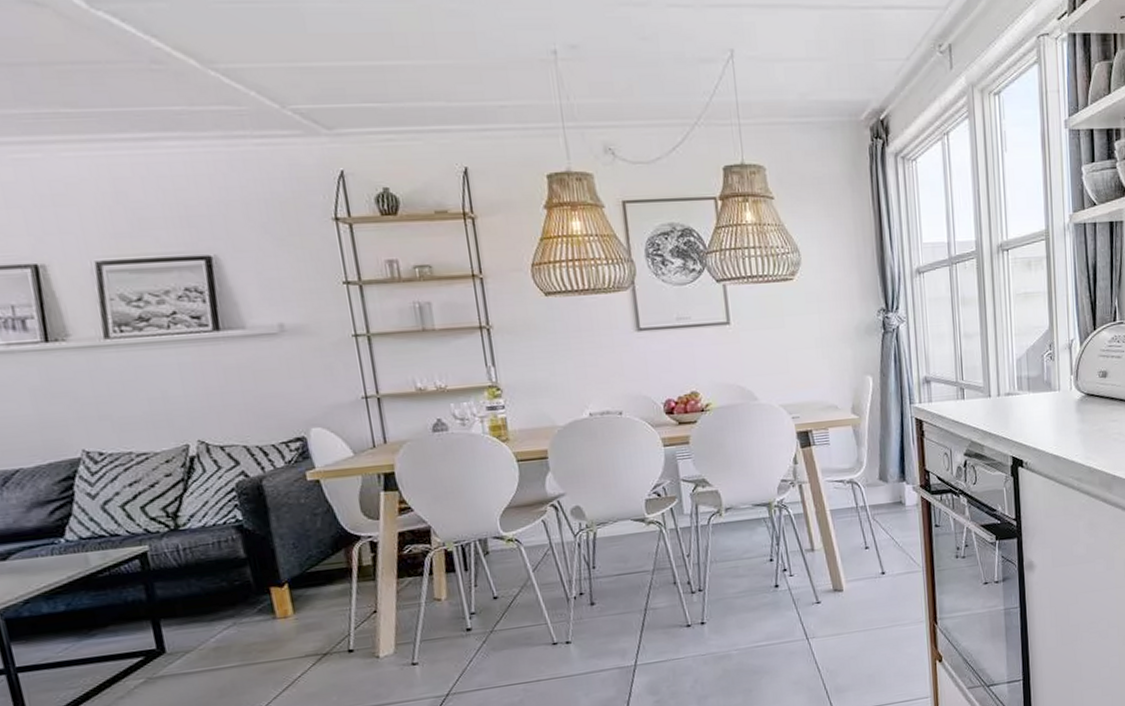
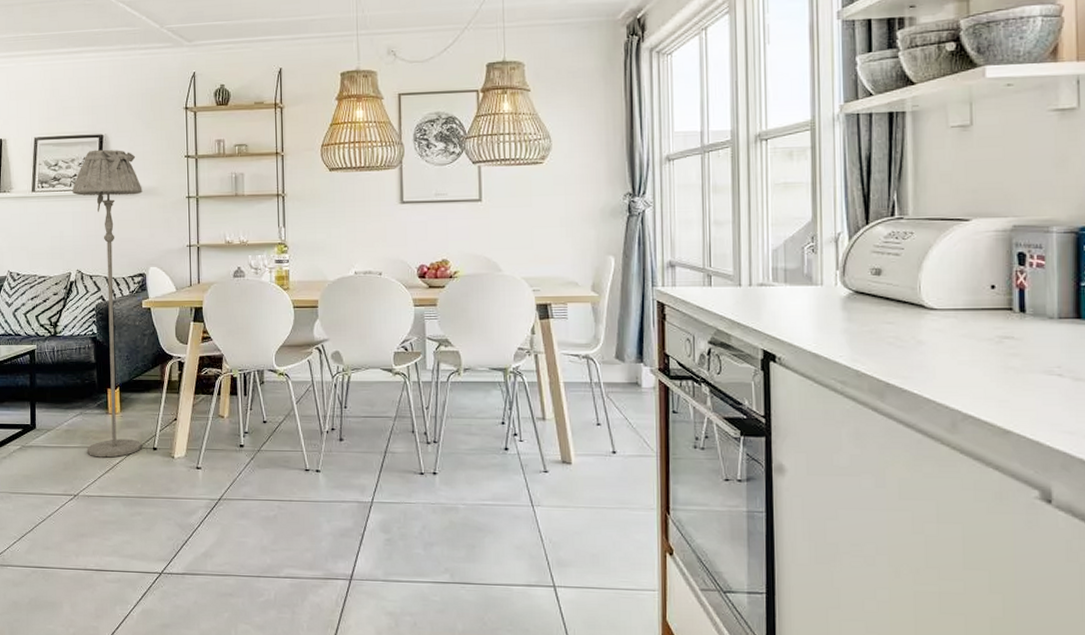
floor lamp: none [172,276,332,674] -> present [72,149,143,458]

